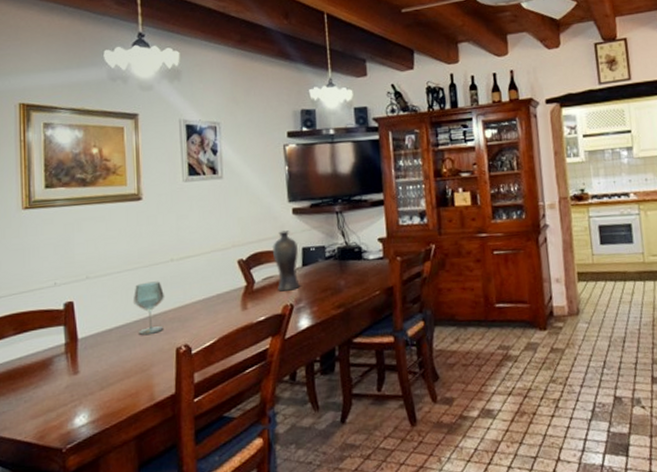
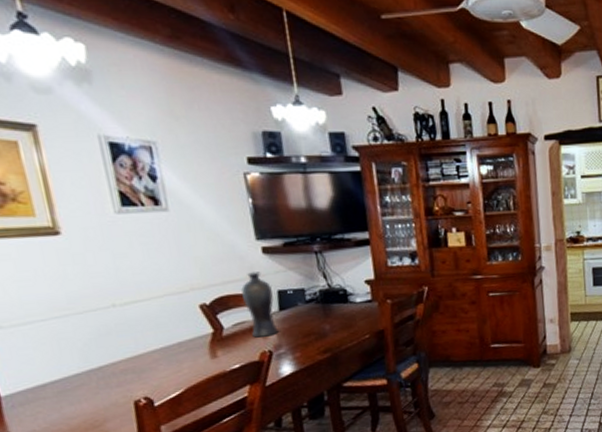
wine glass: present [133,281,165,335] -> none [68,329,115,389]

